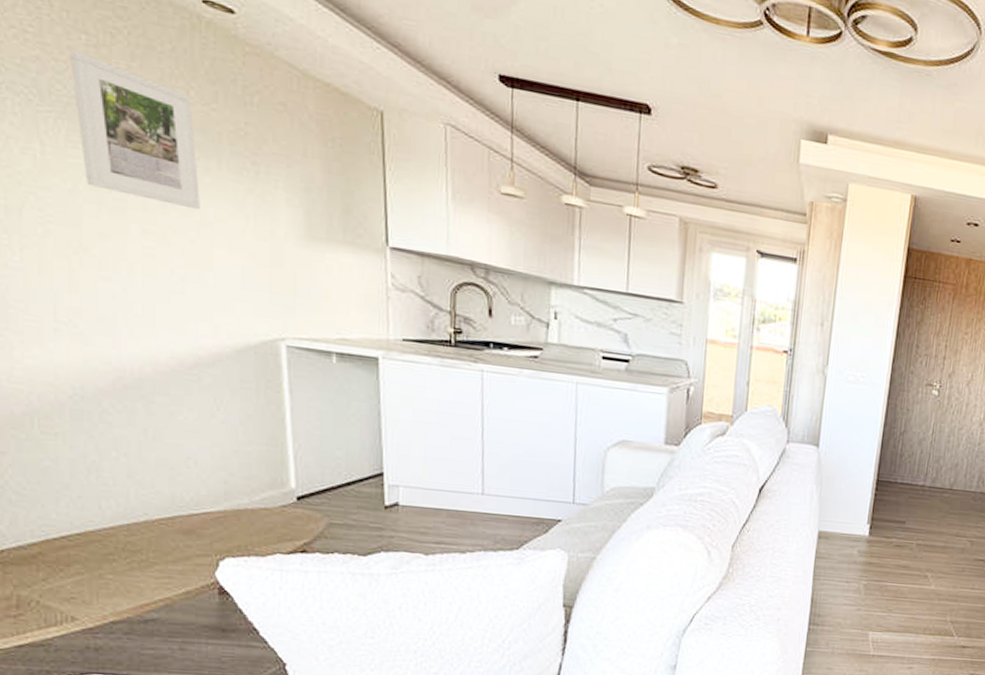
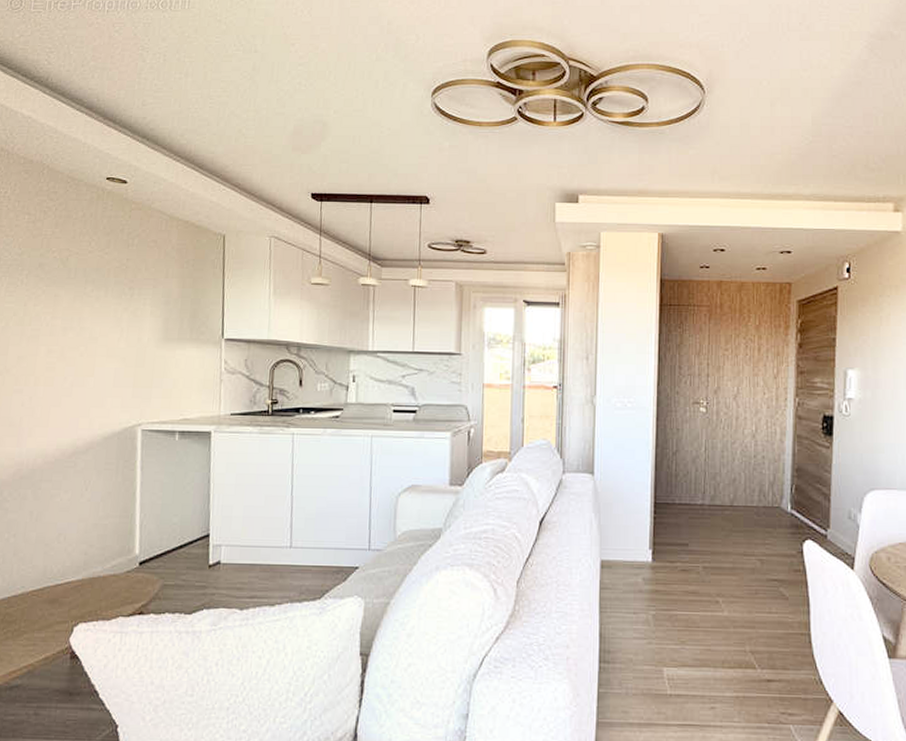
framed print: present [70,50,200,210] -> none [15,228,92,329]

